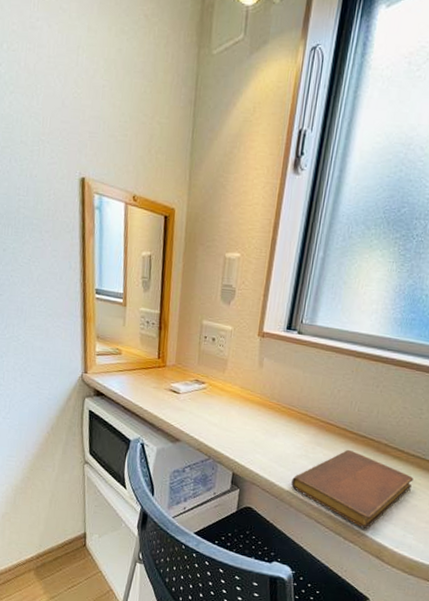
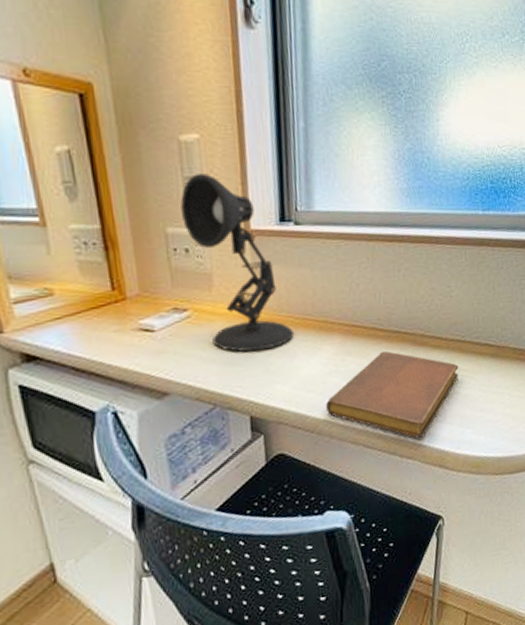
desk lamp: none [215,283,280,426] -> present [180,173,295,352]

